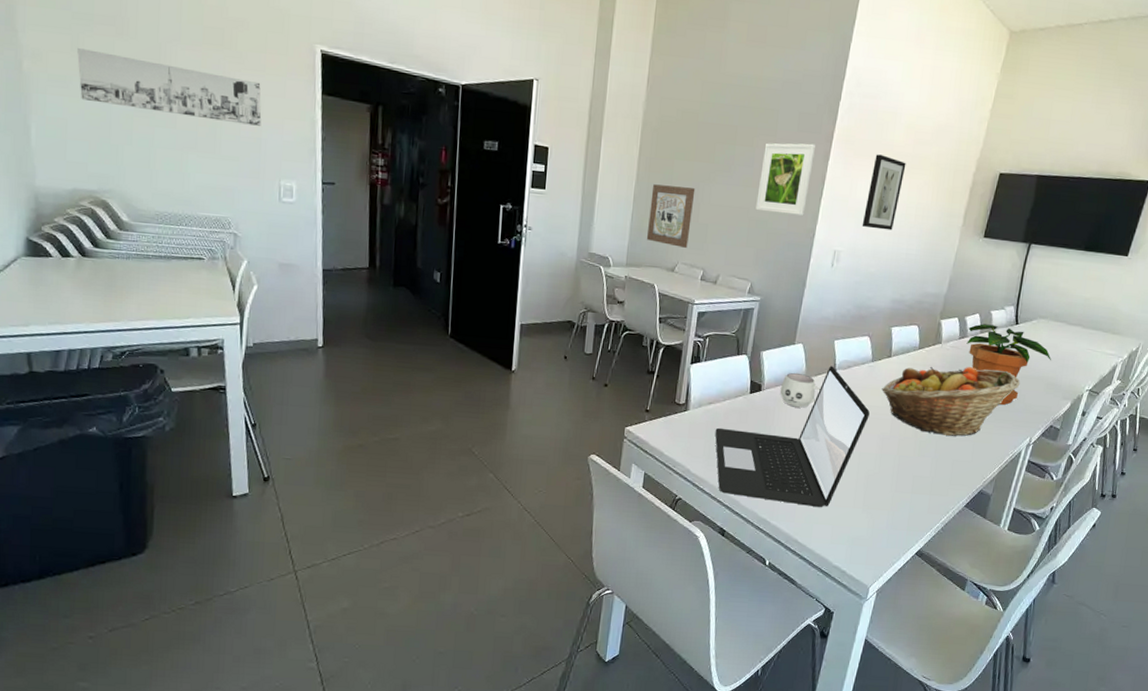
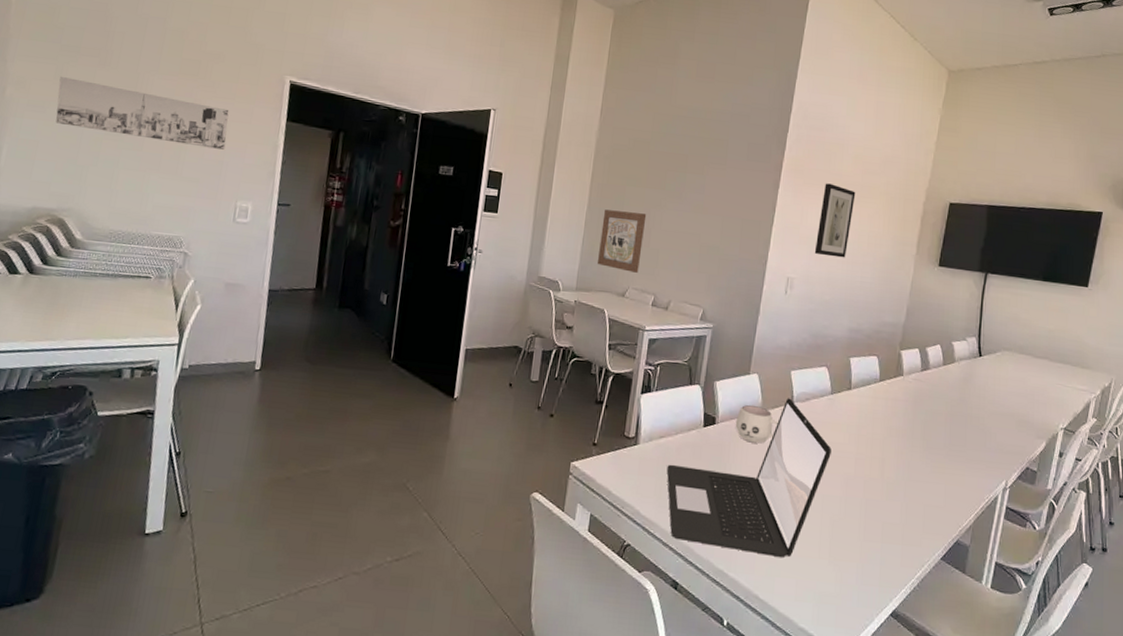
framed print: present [756,143,817,216] -> none [707,171,766,242]
fruit basket: present [882,366,1020,436] -> none [843,400,990,478]
potted plant: present [966,324,1051,405] -> none [929,355,1020,444]

